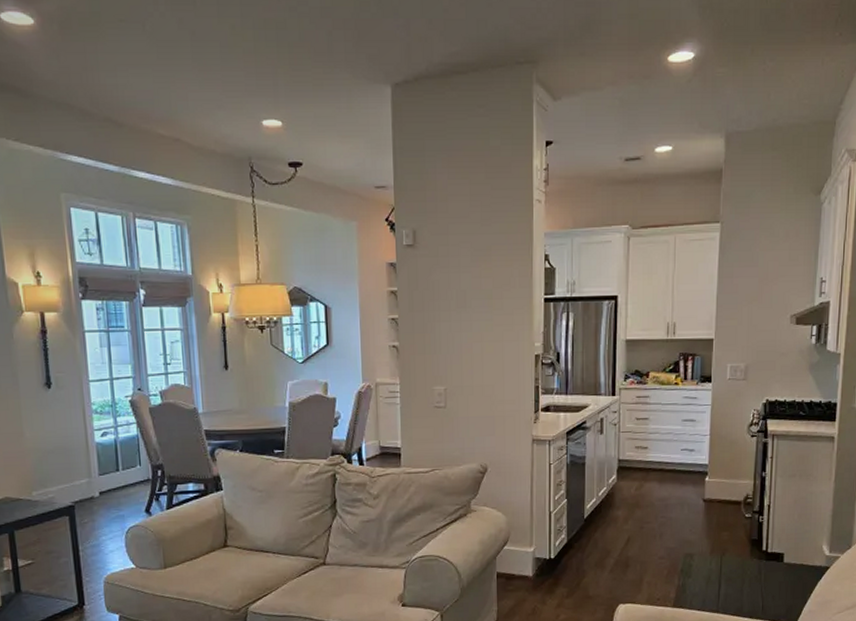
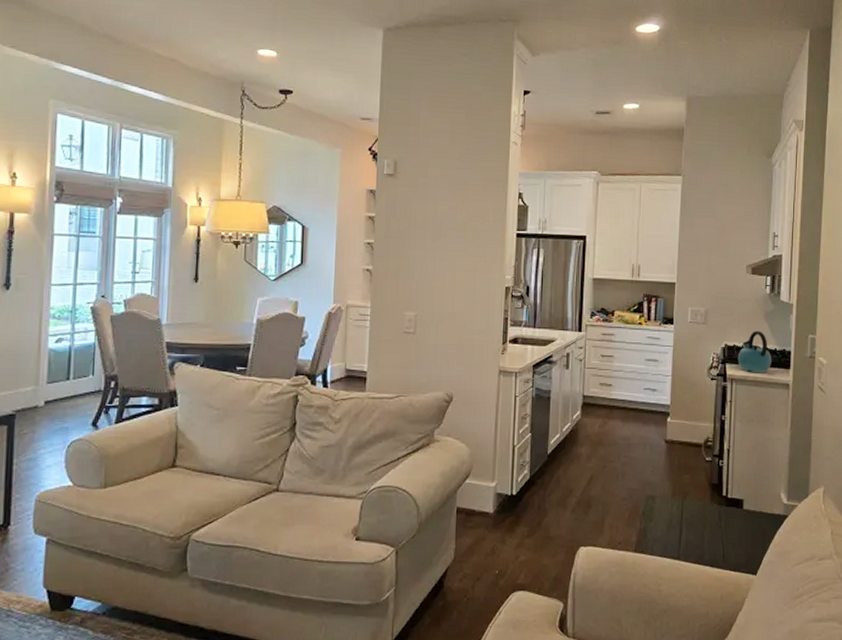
kettle: none [779,383,817,428] -> present [737,331,772,373]

